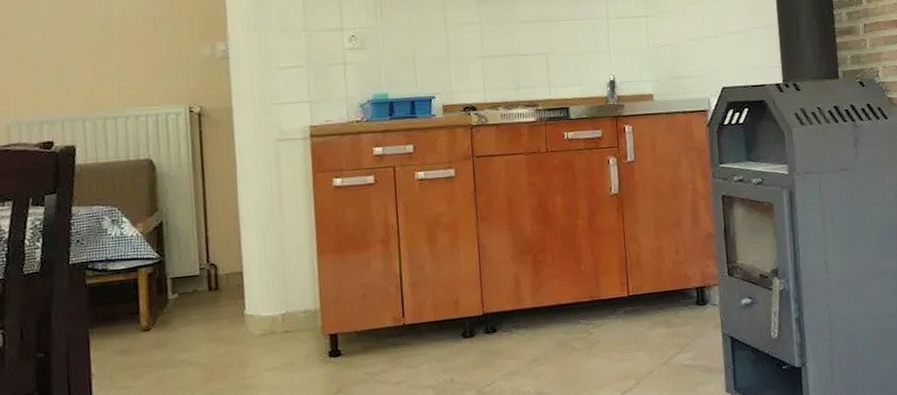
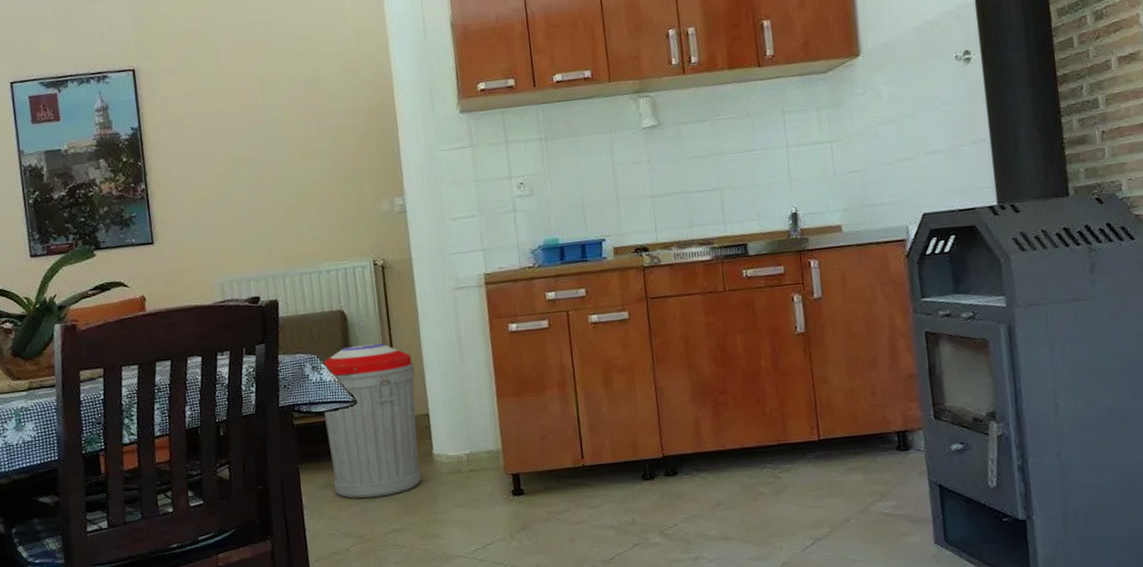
trash can: none [123,196,231,365] -> present [323,343,421,499]

